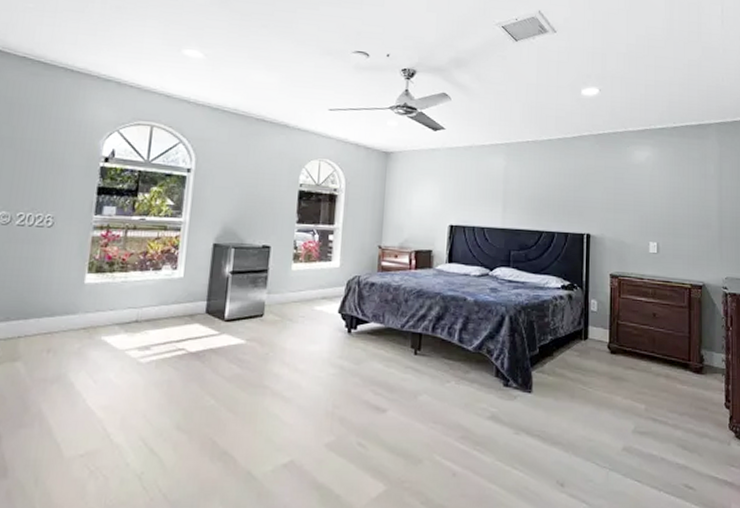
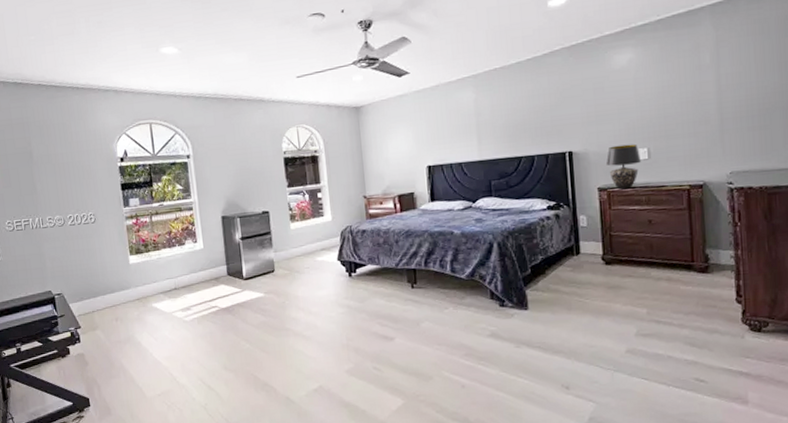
table lamp: none [619,235,650,280] -> present [605,144,641,190]

